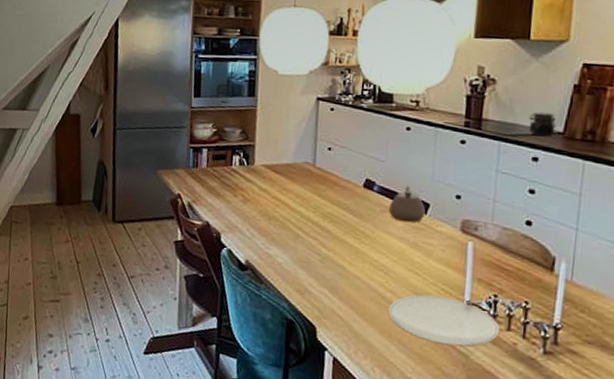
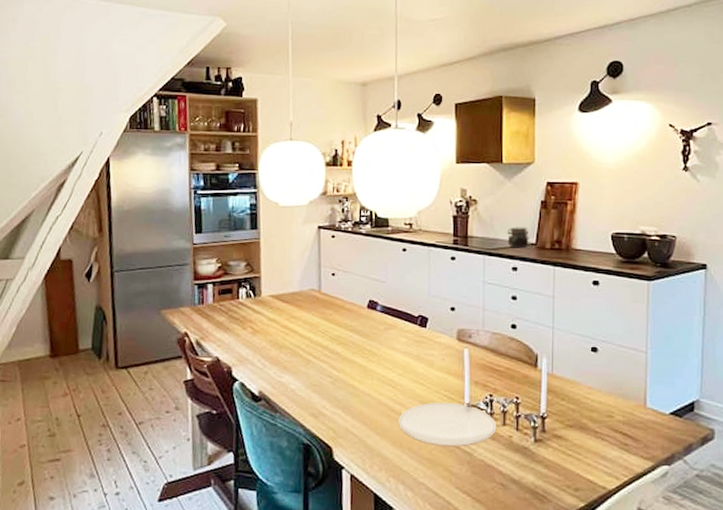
teapot: present [388,186,426,223] -> none [391,303,425,337]

